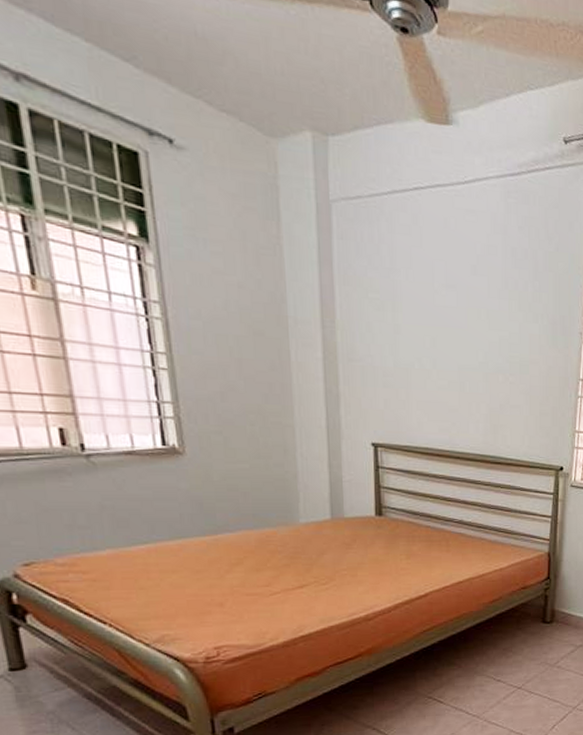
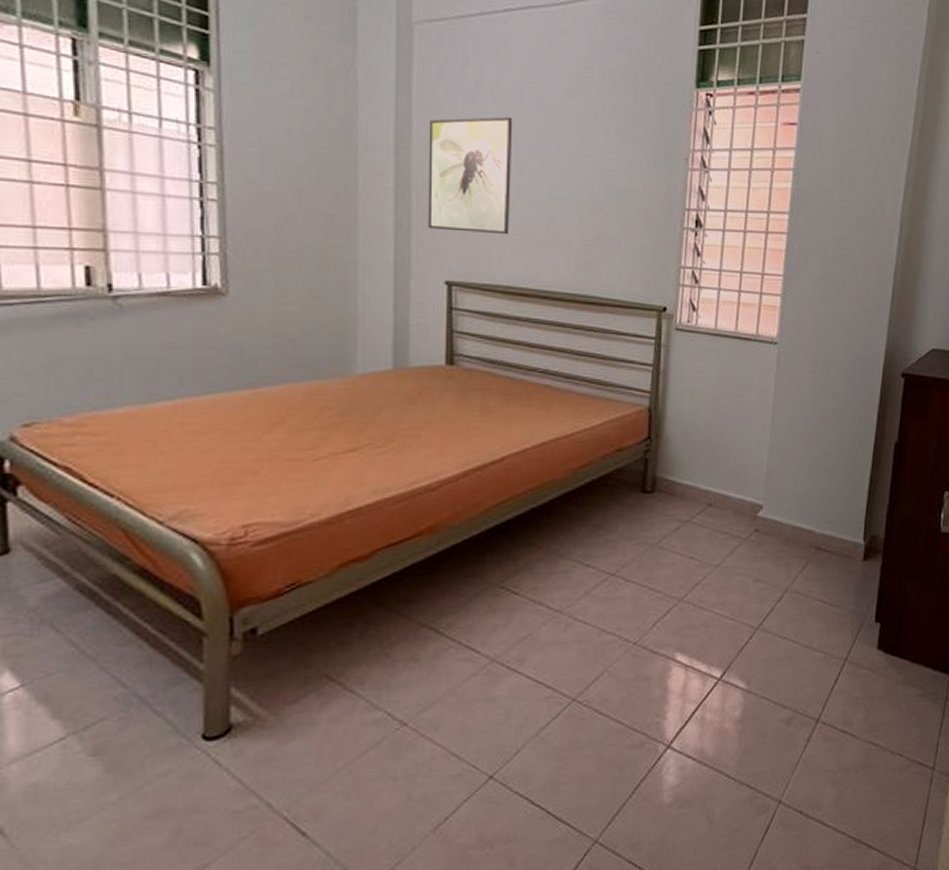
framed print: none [350,292,426,402] -> present [428,117,513,235]

